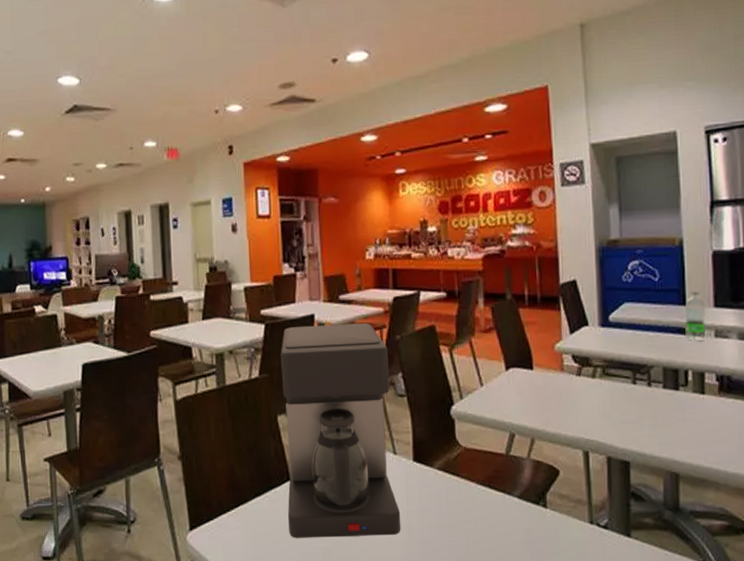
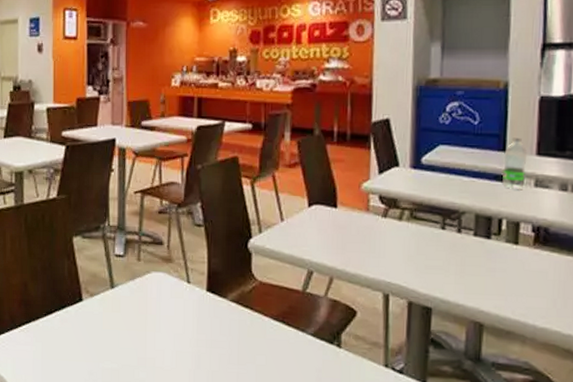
coffee maker: present [280,322,401,538] -> none [78,149,191,363]

